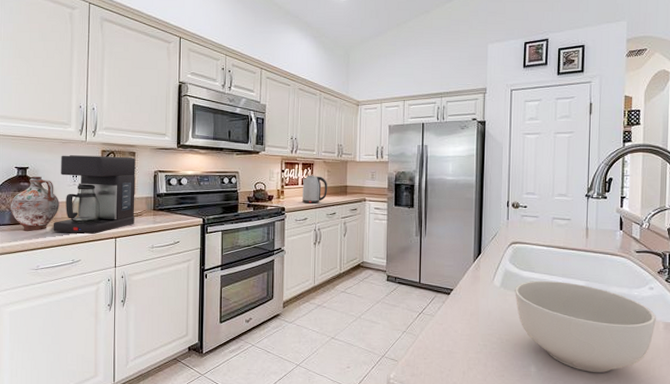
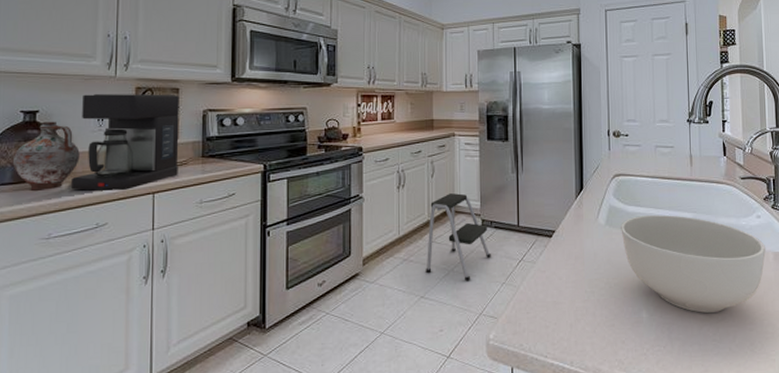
kettle: present [301,175,328,204] -> none [381,108,412,141]
step stool: none [336,251,394,328] -> present [426,193,491,281]

